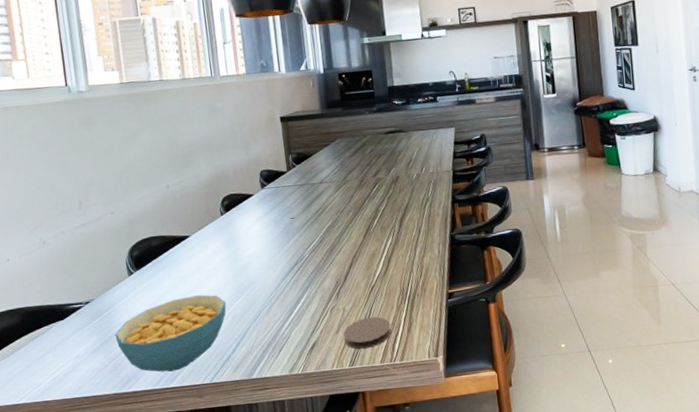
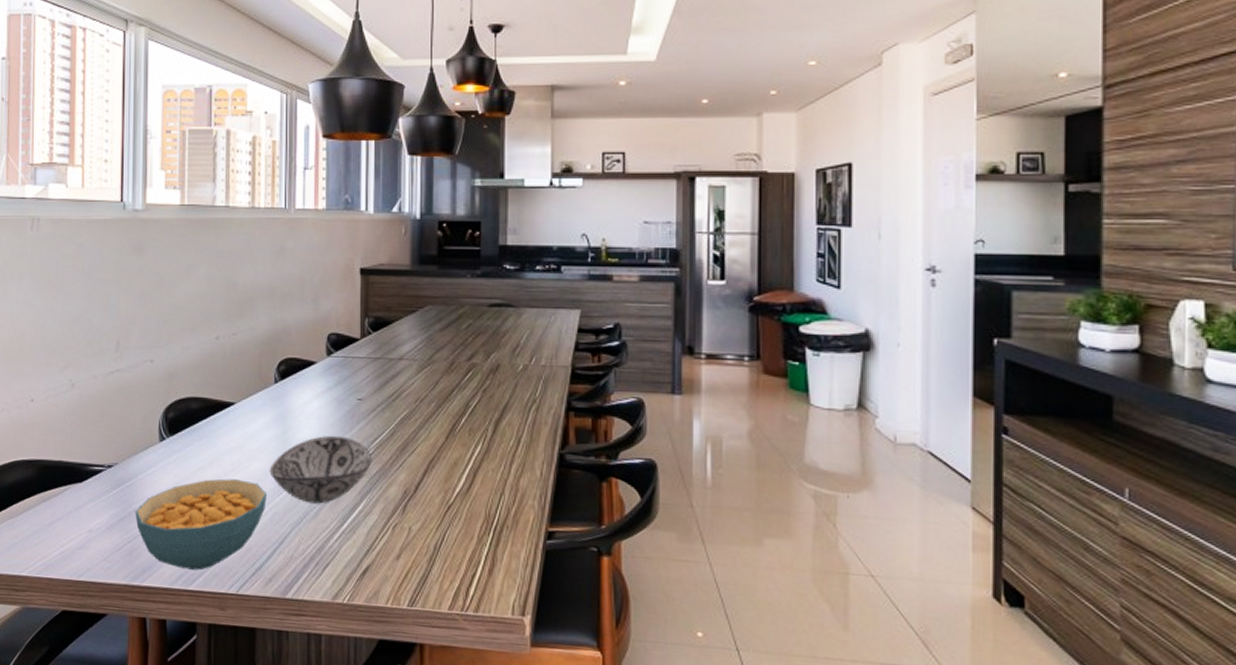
decorative bowl: none [225,248,308,304] -> present [269,435,372,504]
coaster: present [344,316,392,349] -> none [406,545,467,587]

